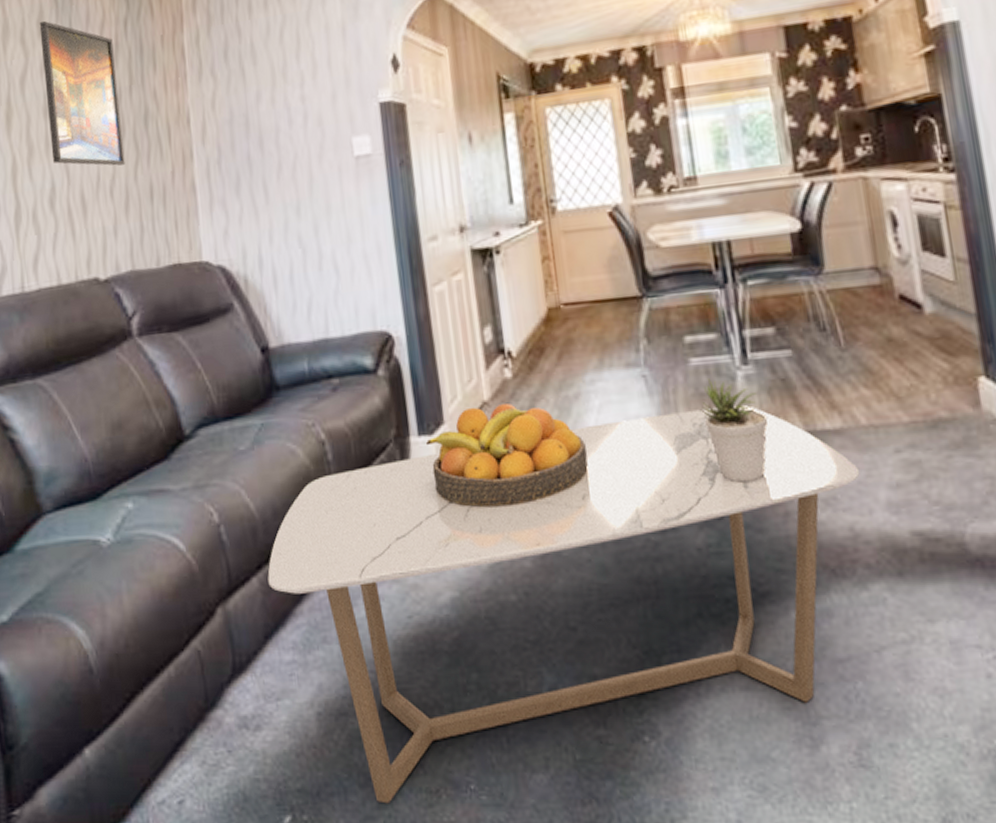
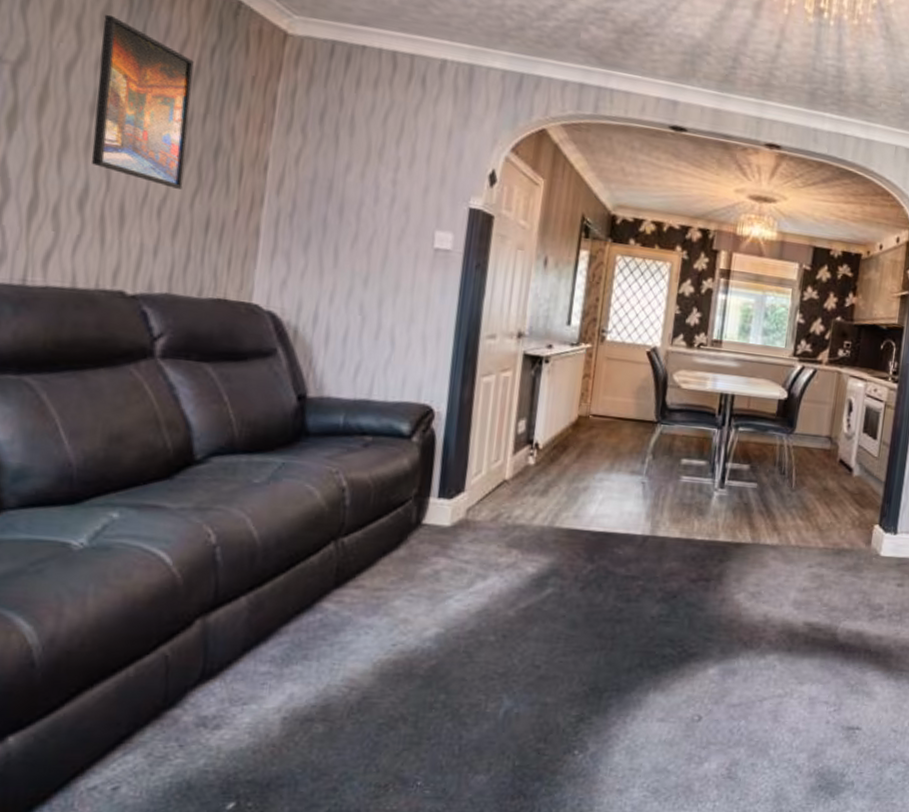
coffee table: present [267,405,861,804] -> none [257,513,782,795]
fruit bowl: present [425,404,589,507] -> none [442,482,583,566]
potted plant: present [701,378,769,483] -> none [680,493,728,574]

